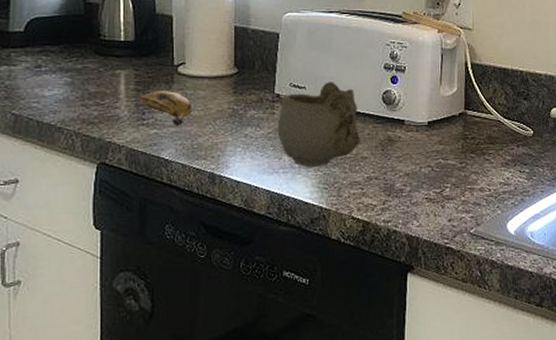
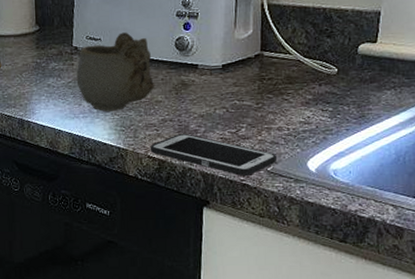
cell phone: none [354,192,480,238] -> present [150,133,278,176]

